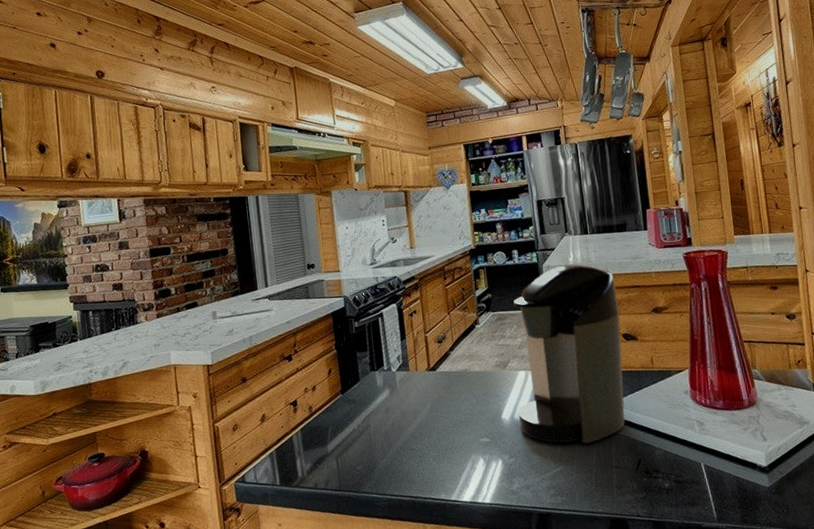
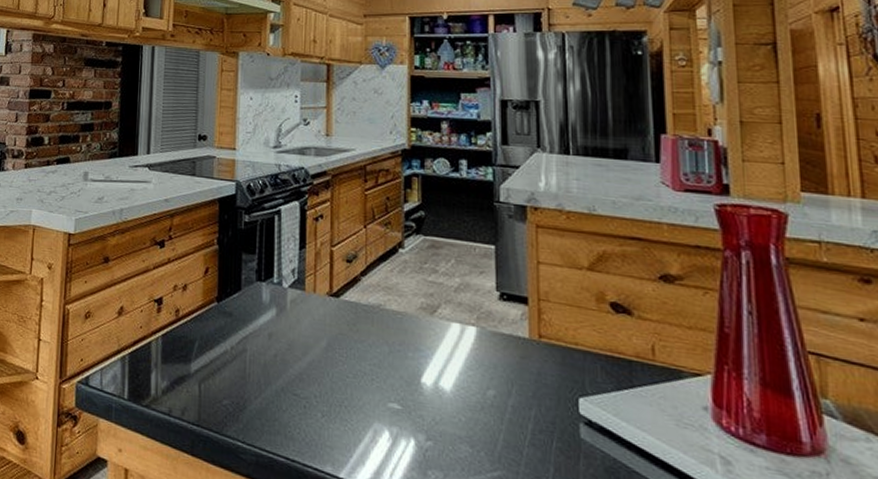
coffee maker: present [513,264,625,444] -> none [446,190,608,448]

